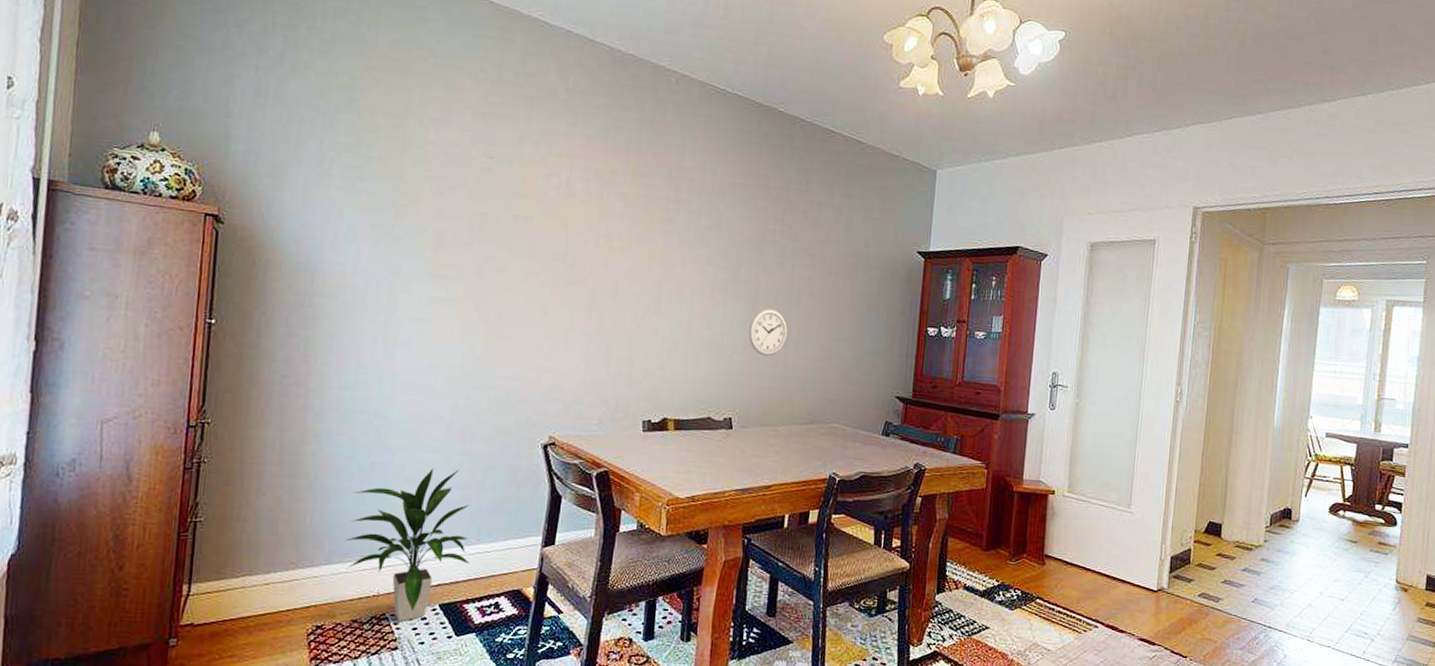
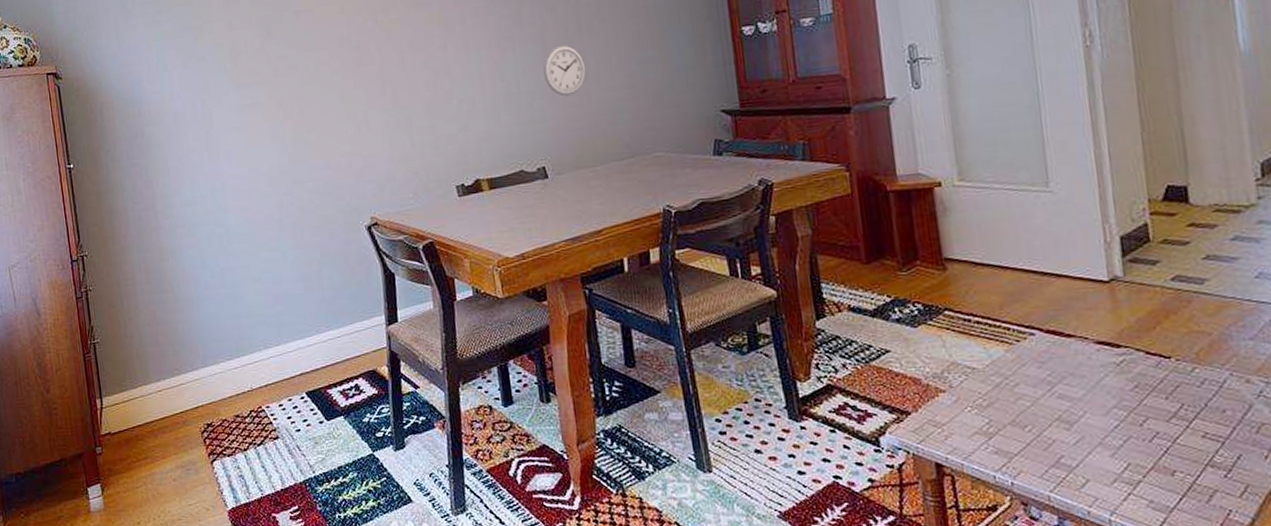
indoor plant: present [345,468,470,621] -> none [213,263,325,412]

